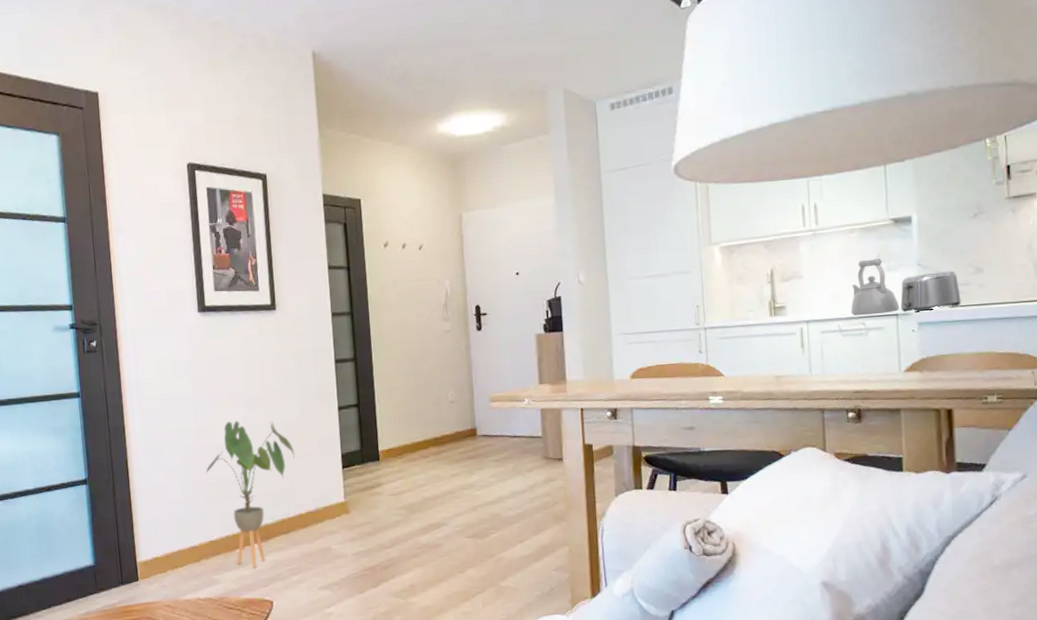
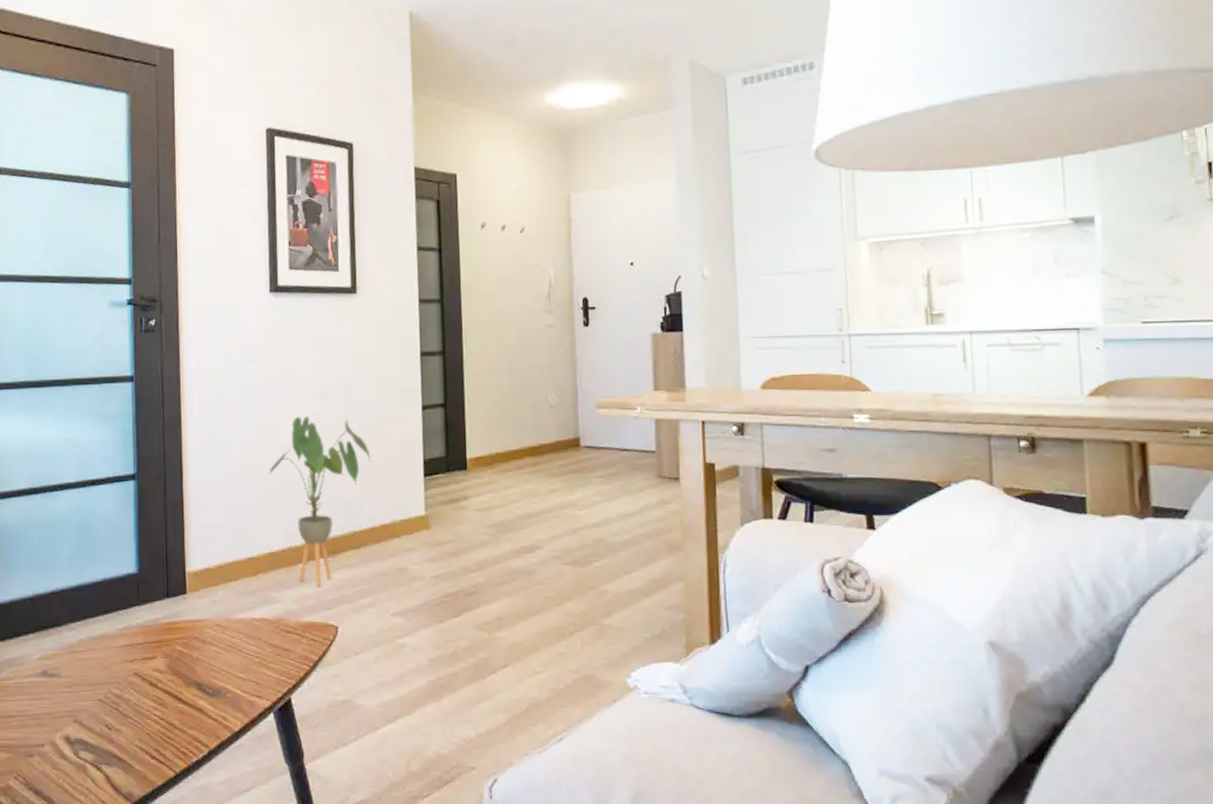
kettle: present [851,258,900,316] -> none [1022,263,1081,329]
toaster: present [900,271,961,312] -> none [1082,281,1155,327]

